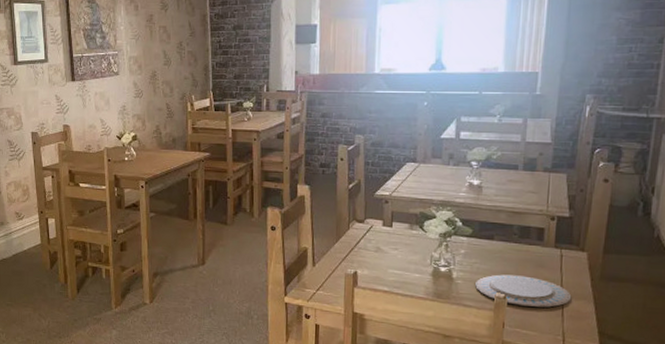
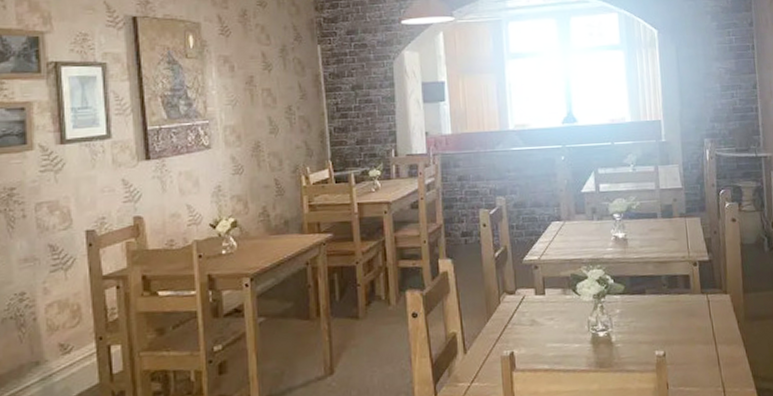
plate: present [475,274,572,308] -> none [635,328,724,362]

